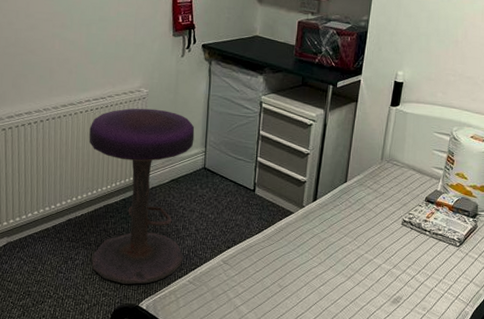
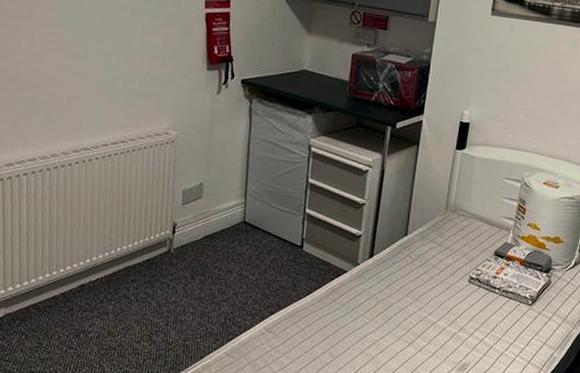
stool: present [89,108,195,284] -> none [106,153,233,359]

